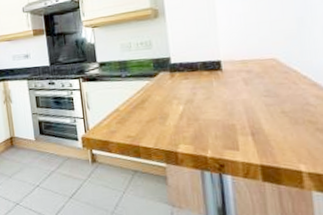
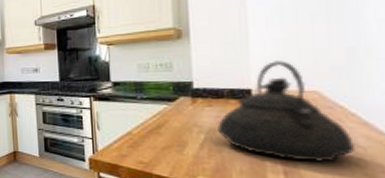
teakettle: none [192,32,309,123] -> present [216,59,356,163]

